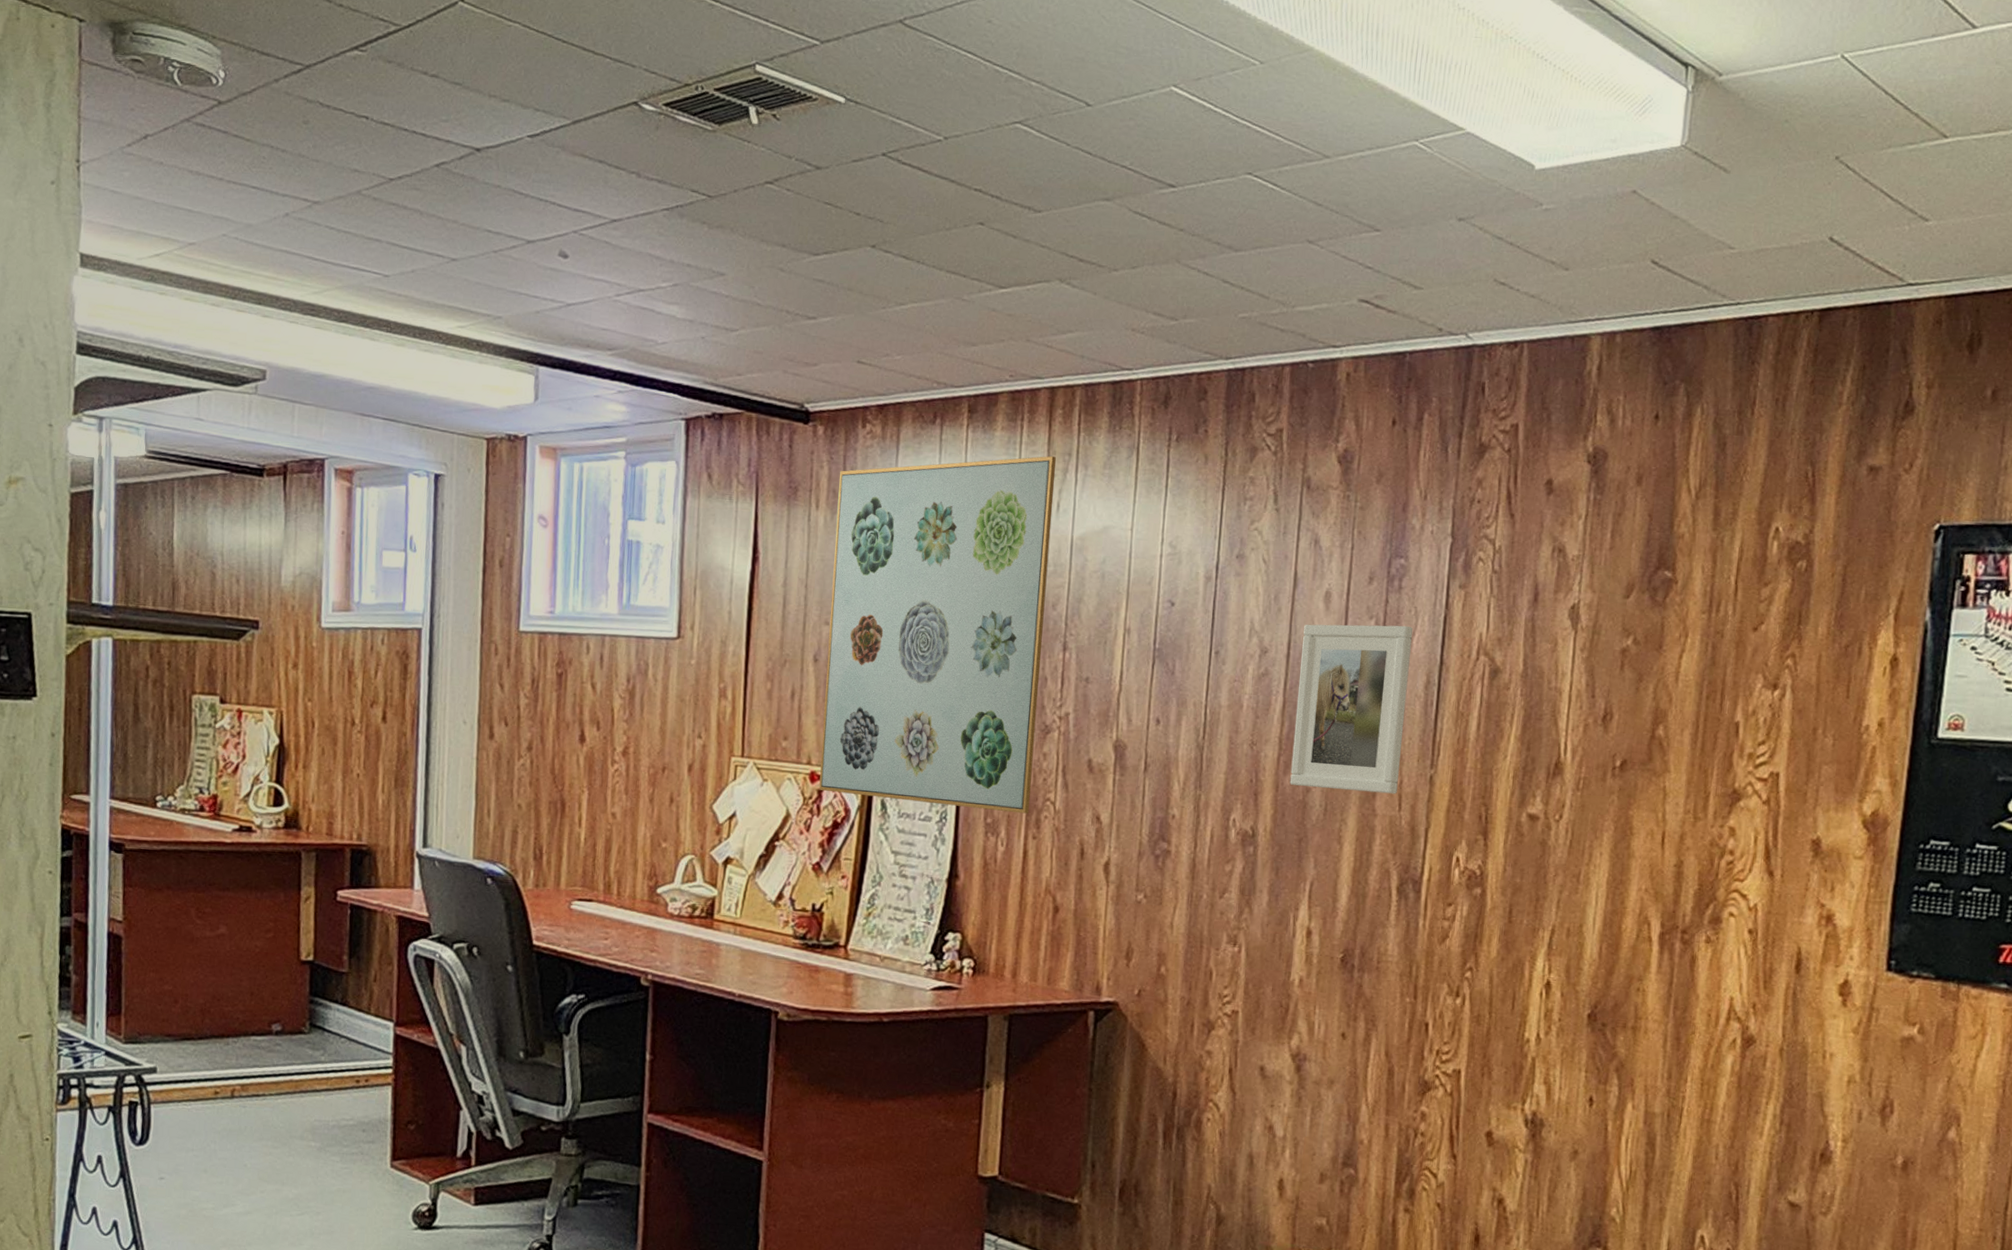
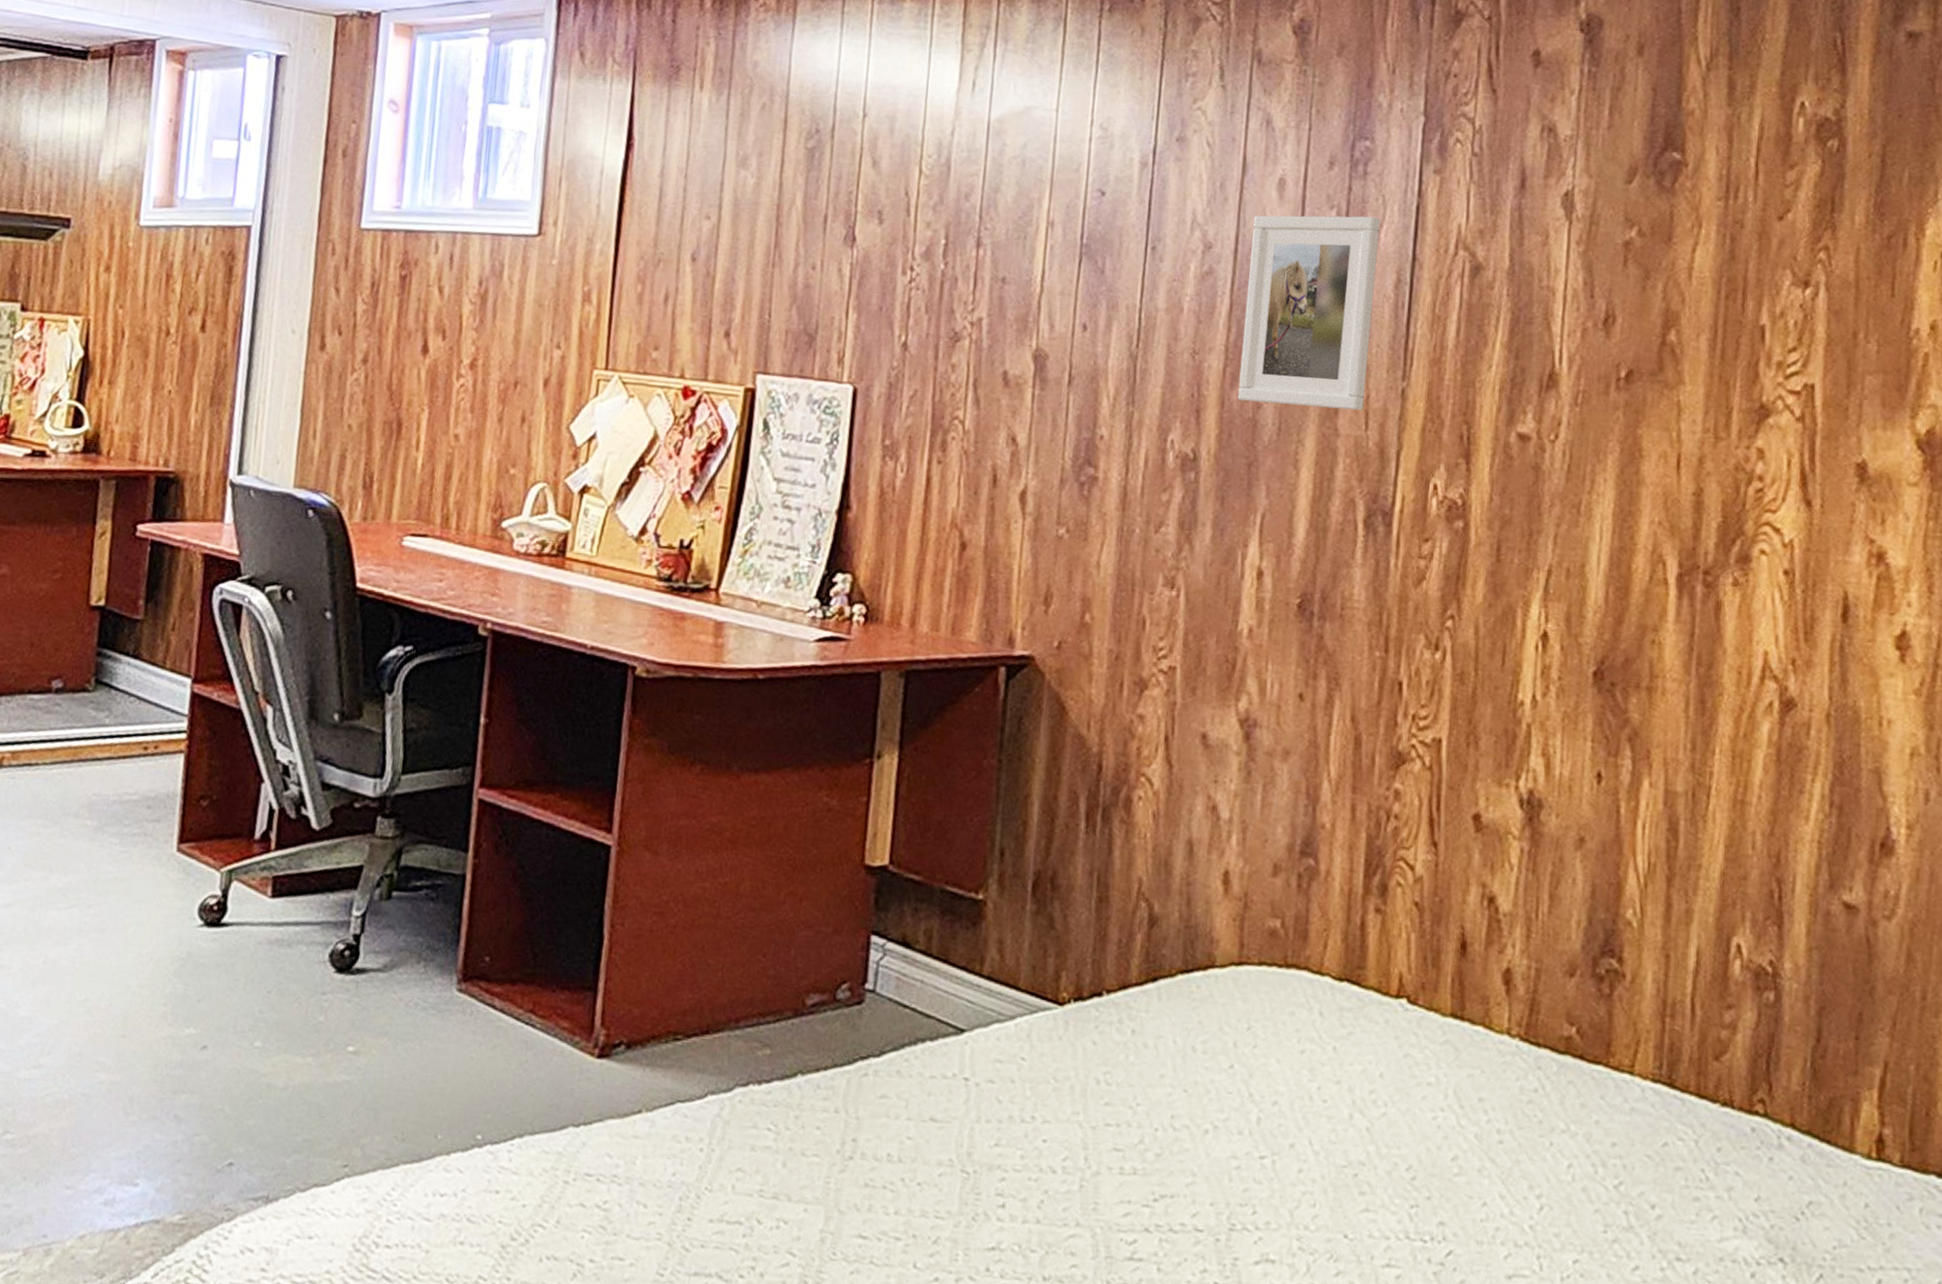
wall art: present [819,455,1056,814] -> none [692,28,972,435]

